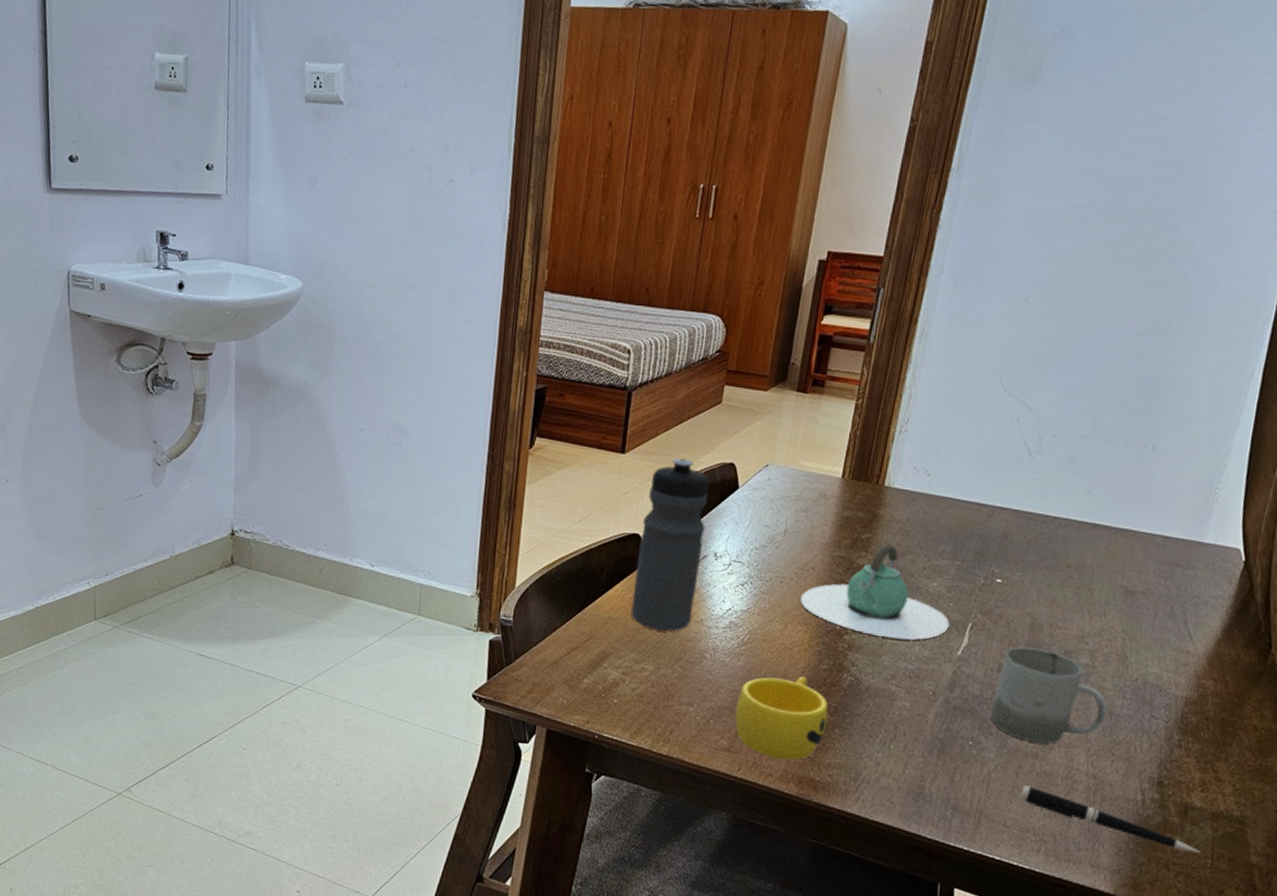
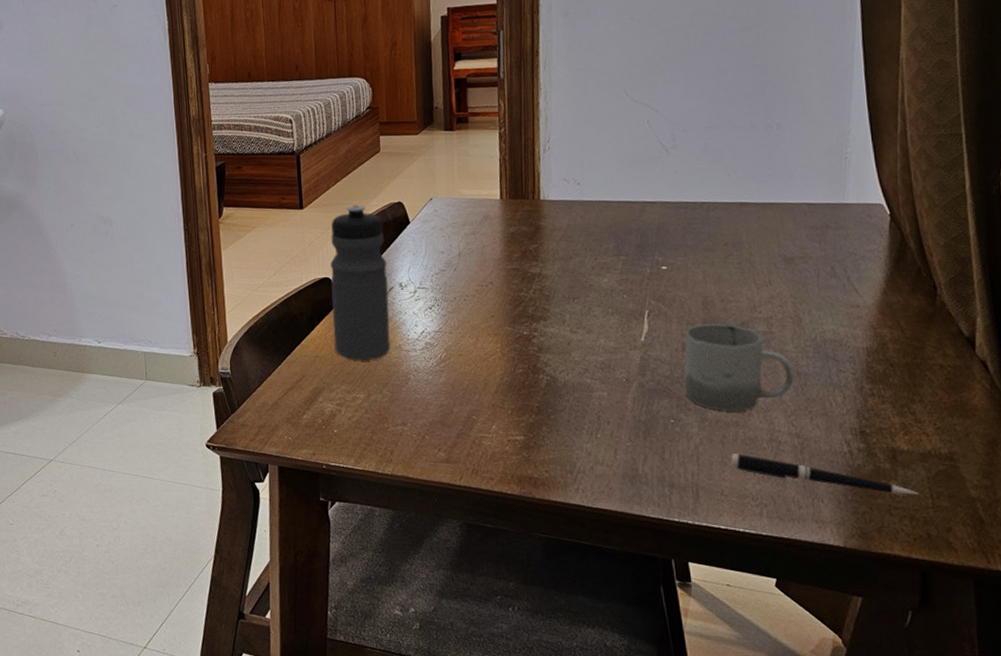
cup: present [734,676,829,760] -> none [446,382,534,462]
teapot: present [800,544,950,640] -> none [486,250,628,336]

